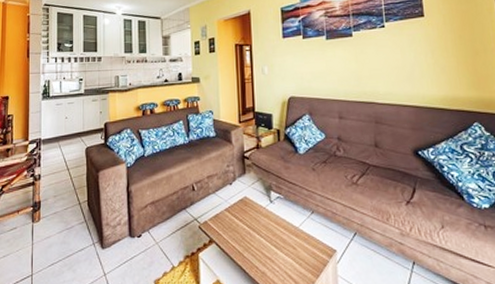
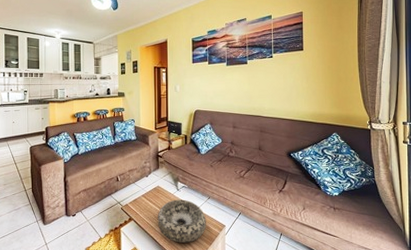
decorative bowl: none [246,214,311,274] -> present [157,199,206,243]

